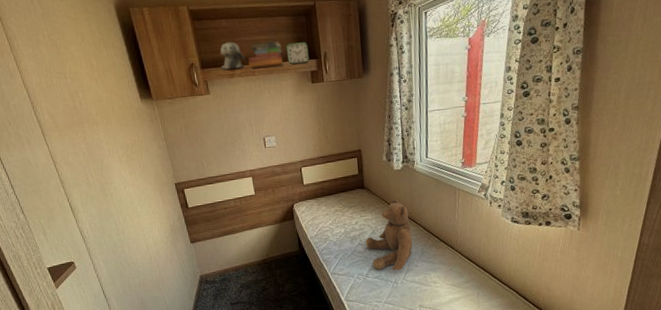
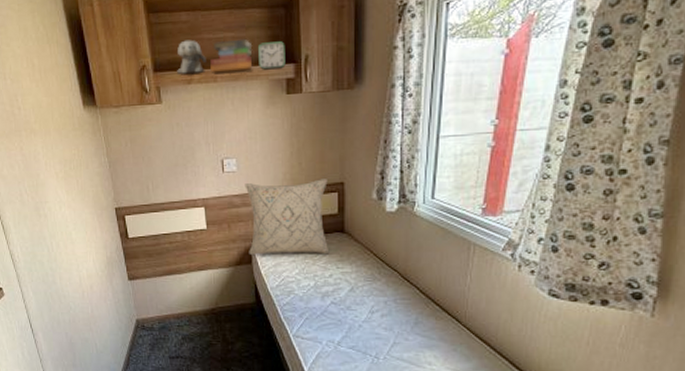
pillow: none [283,148,354,212] -> present [245,179,330,255]
teddy bear: present [365,199,413,271] -> none [340,249,404,342]

